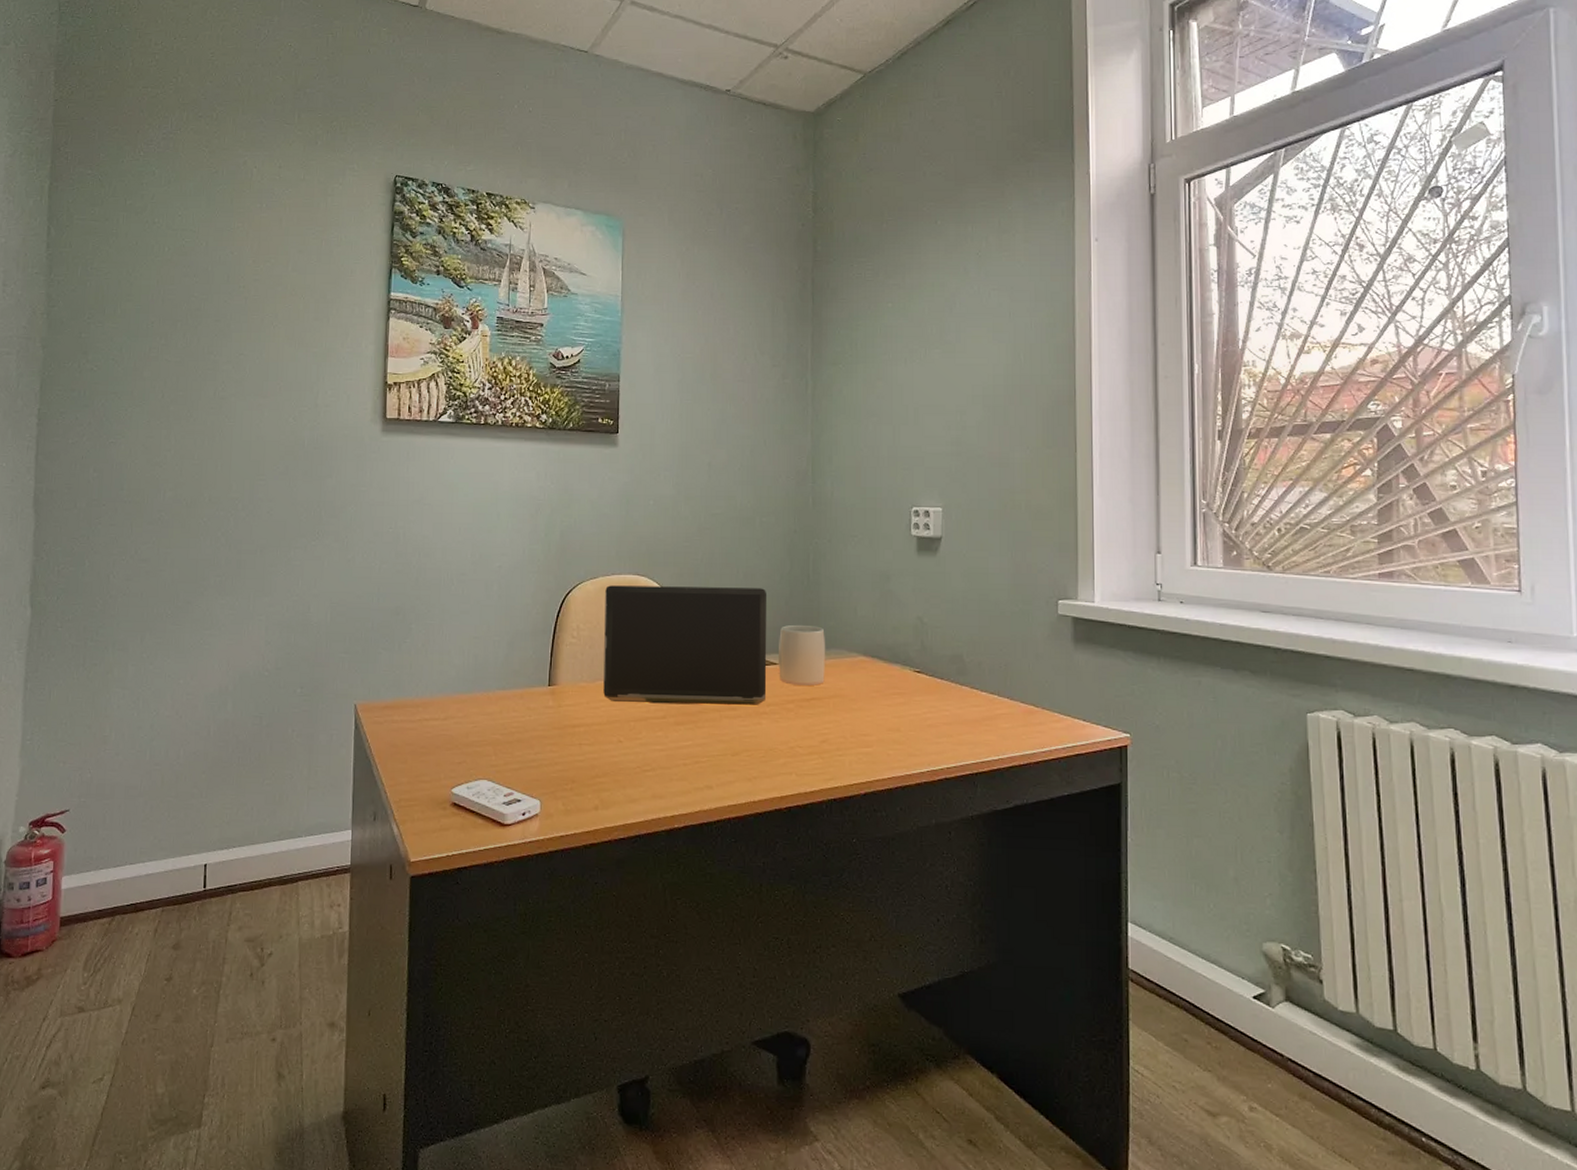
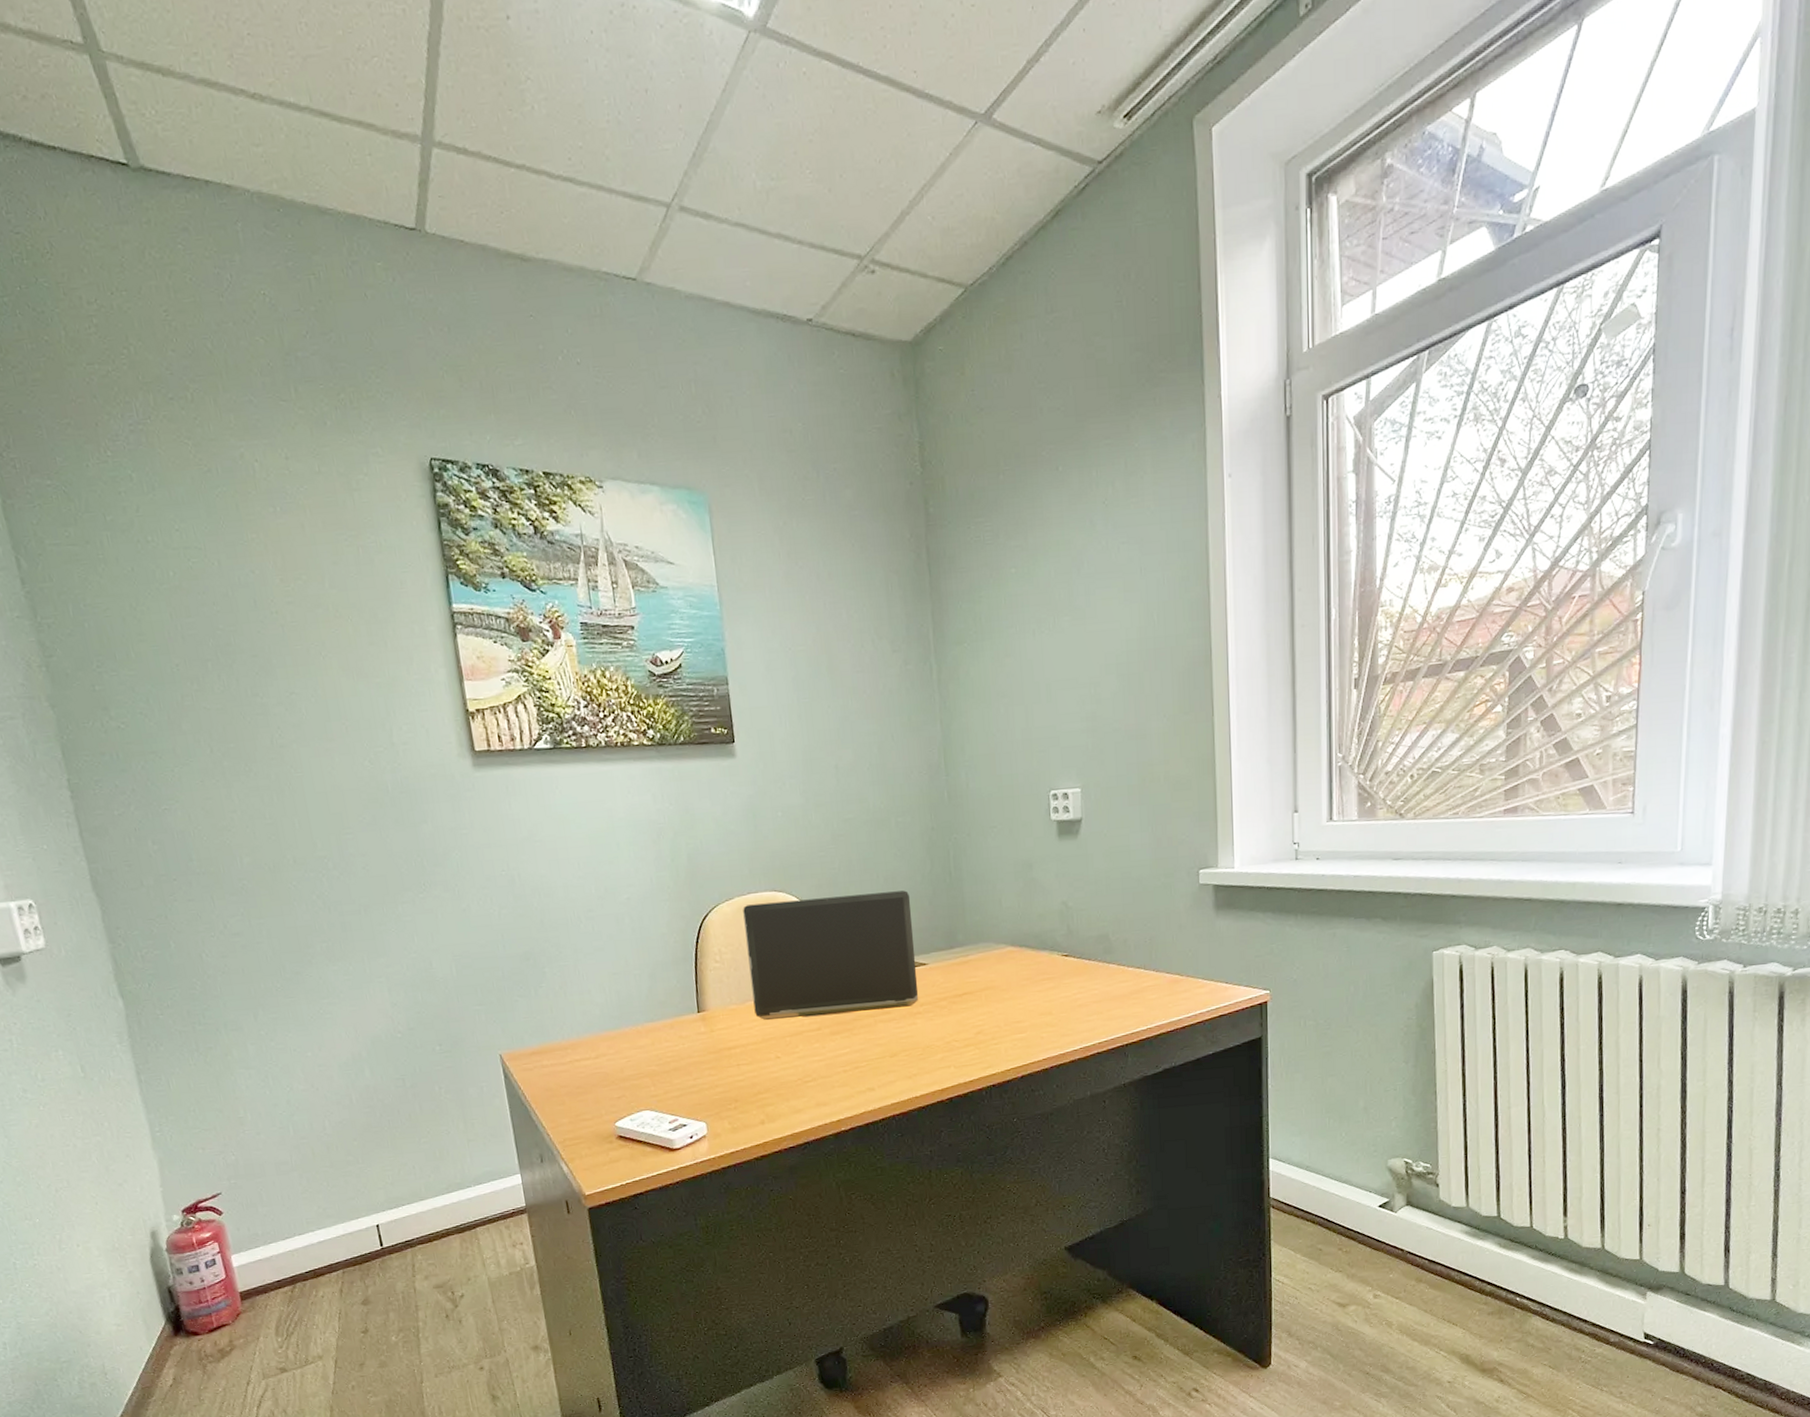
mug: present [778,624,826,687] -> none [925,922,975,983]

